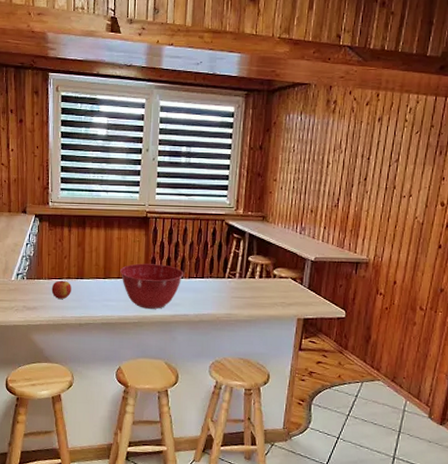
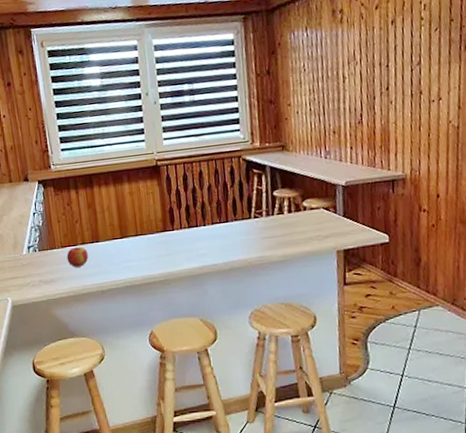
mixing bowl: present [120,263,184,309] -> none [137,214,206,264]

